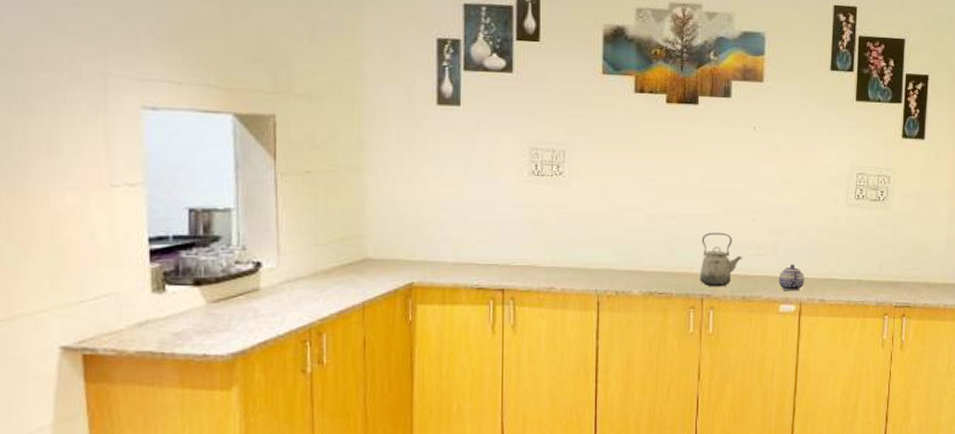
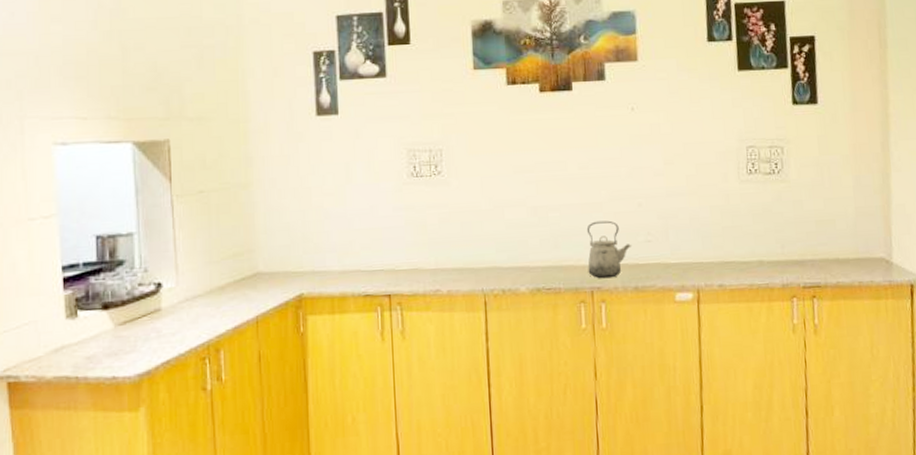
teapot: present [778,263,805,292] -> none [671,248,701,278]

